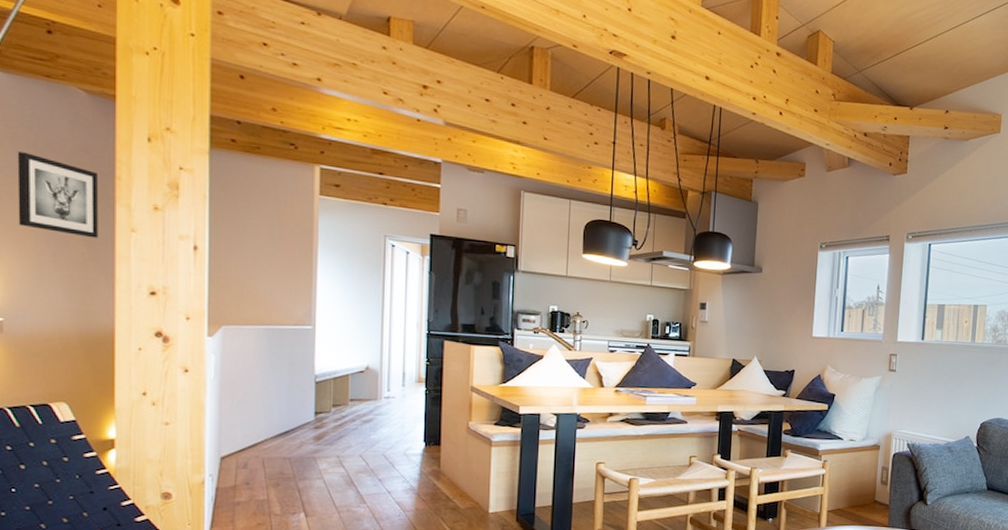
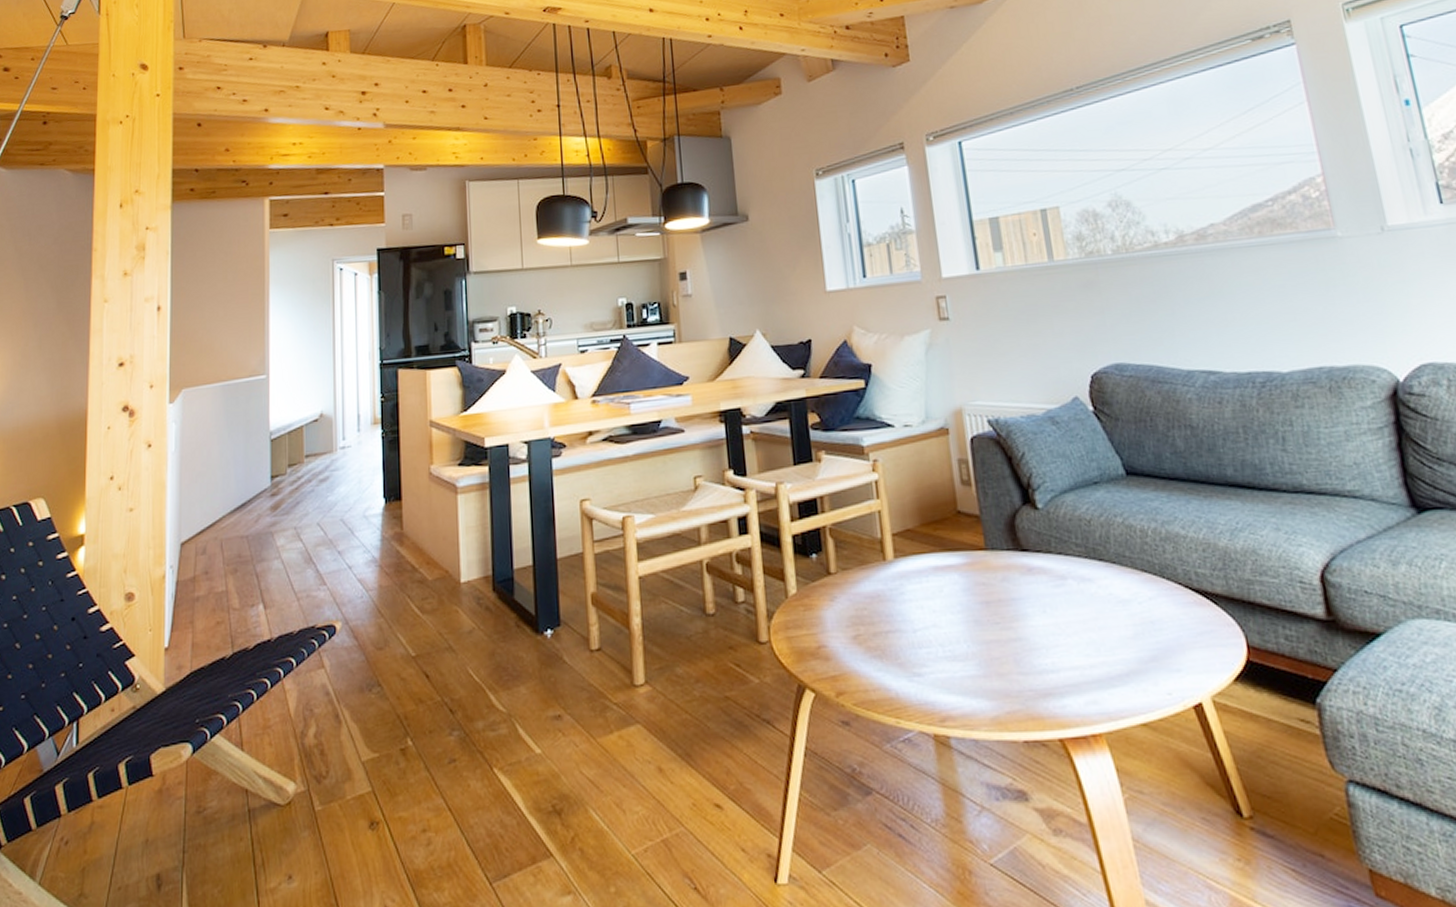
wall art: present [17,152,98,238] -> none [12,241,78,316]

